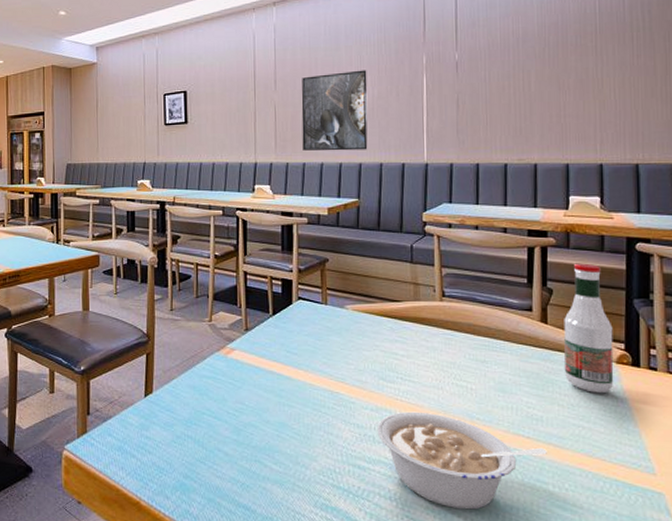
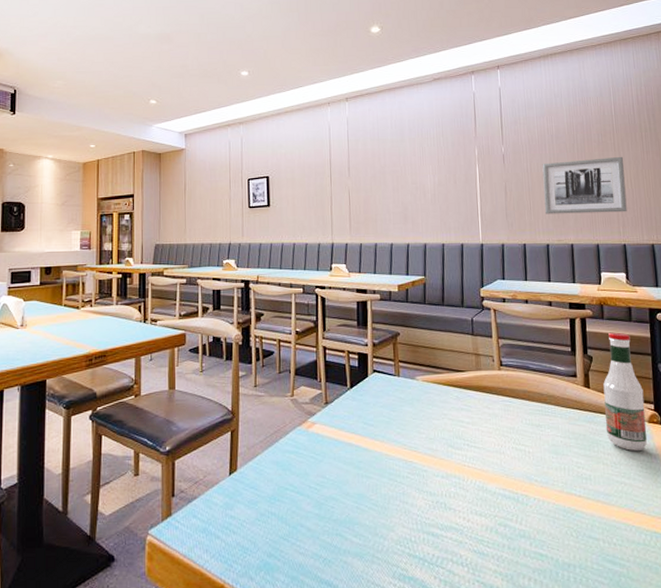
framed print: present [301,70,368,151] -> none [372,160,431,233]
legume: present [377,411,547,510] -> none [447,476,596,571]
wall art: none [503,61,607,130] -> present [542,156,627,214]

